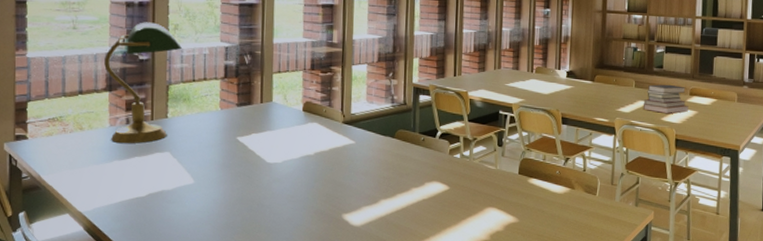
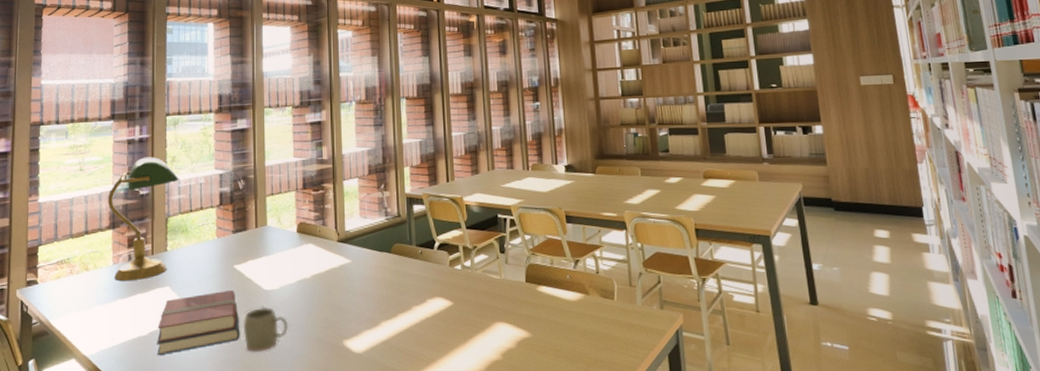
books: none [154,160,241,217] -> present [156,289,240,356]
mug: none [244,178,290,219] -> present [243,306,289,352]
books: present [642,84,688,114] -> none [652,168,705,202]

